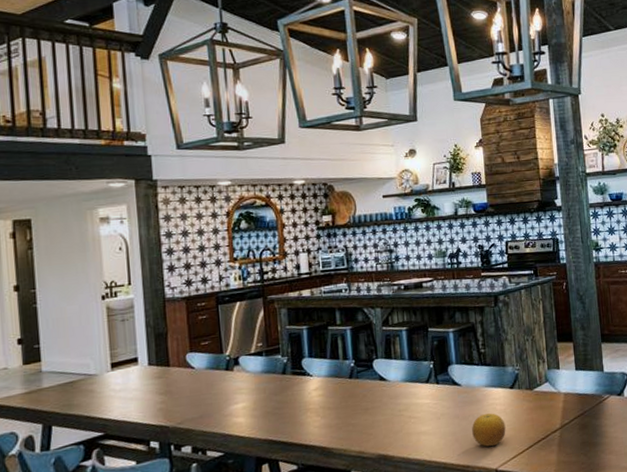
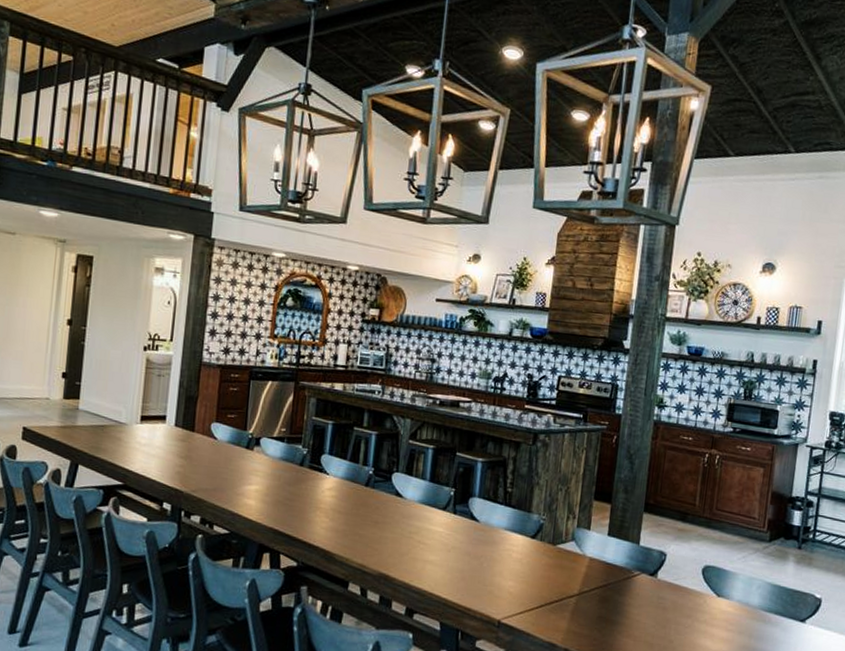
fruit: present [472,413,506,447] -> none [481,558,519,596]

